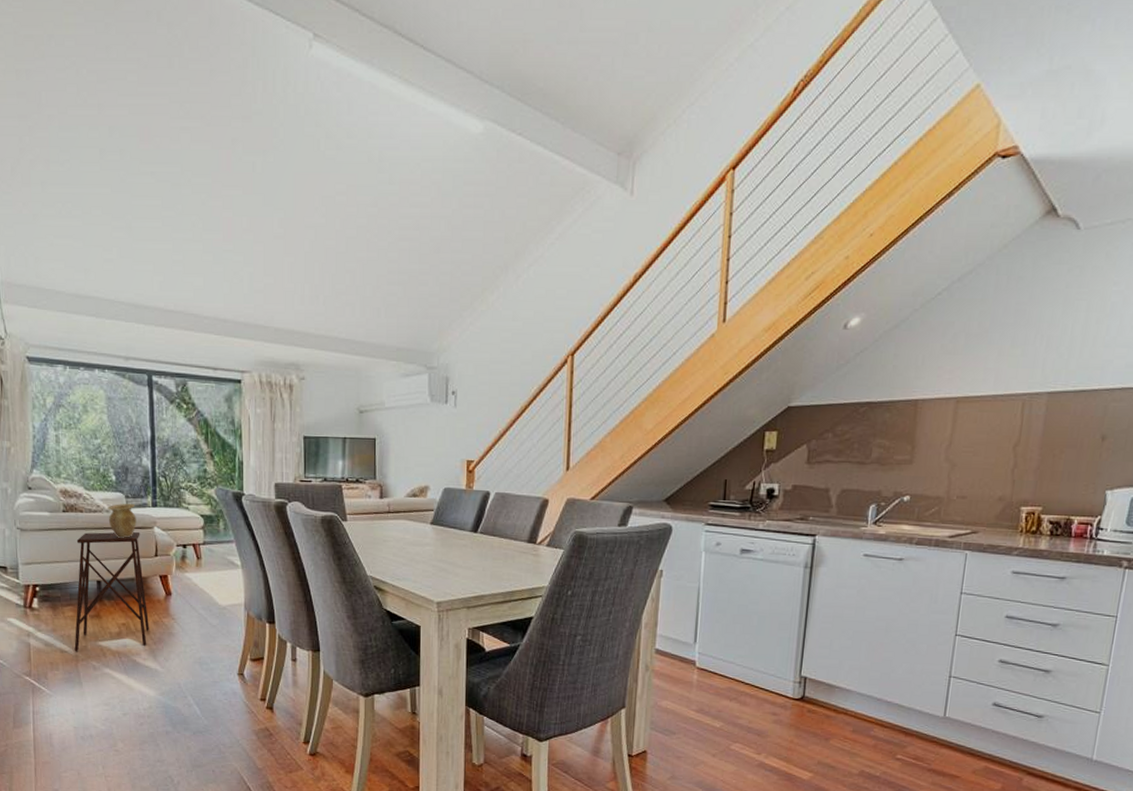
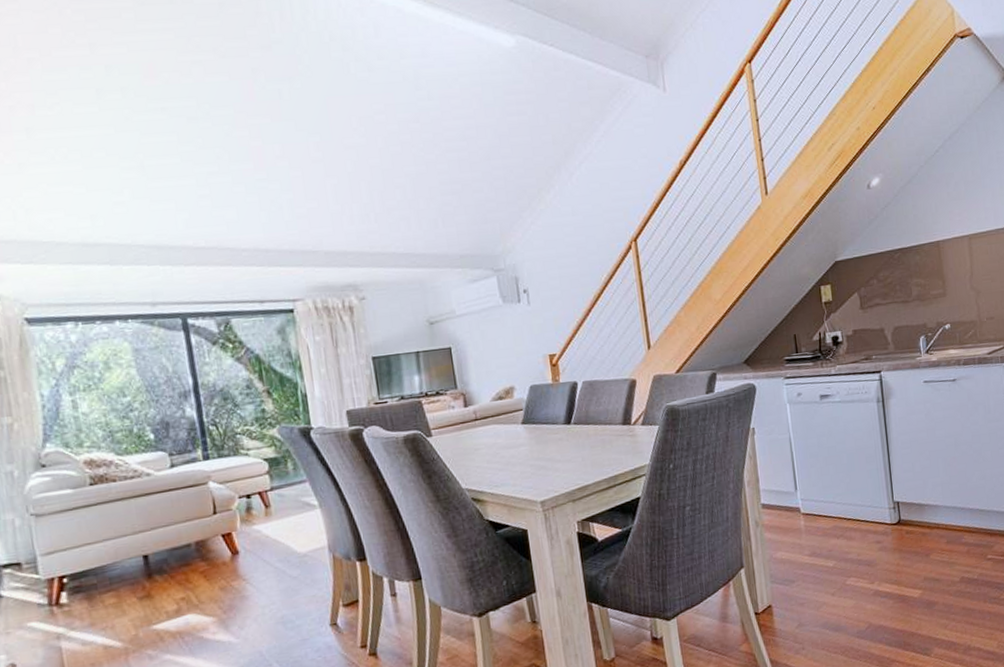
side table: present [74,531,150,652] -> none [111,490,217,644]
vase: present [106,503,136,538] -> none [146,460,186,502]

